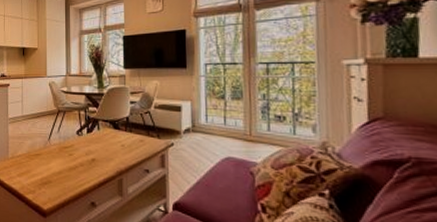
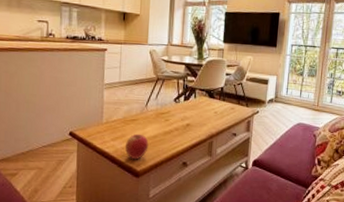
apple: none [31,169,54,198] -> present [125,133,149,160]

